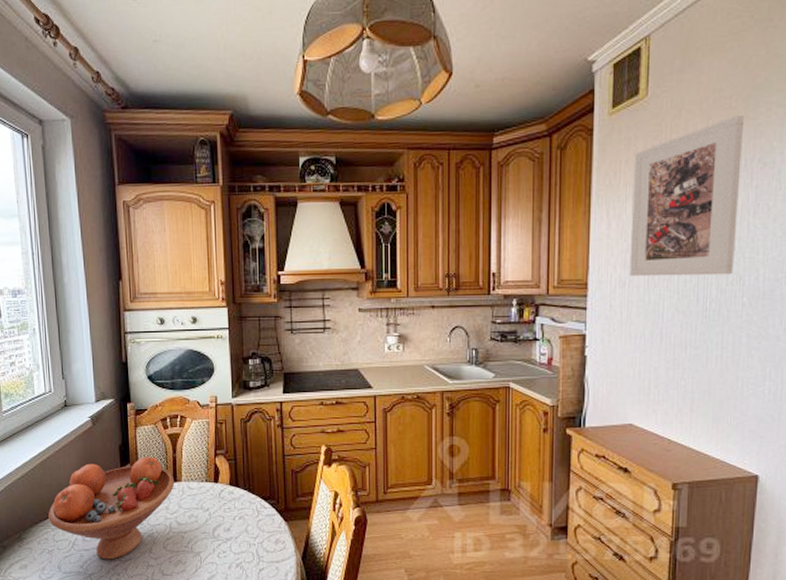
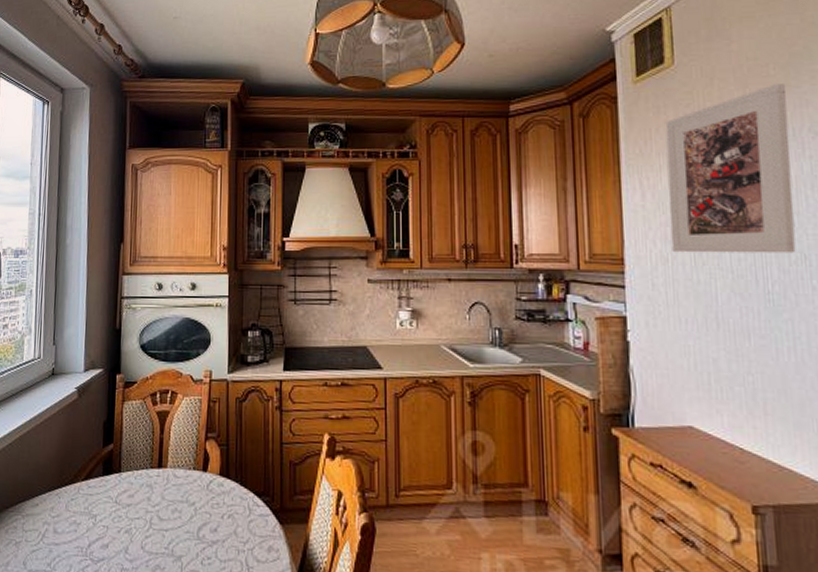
fruit bowl: present [48,456,175,560] -> none [20,436,160,559]

